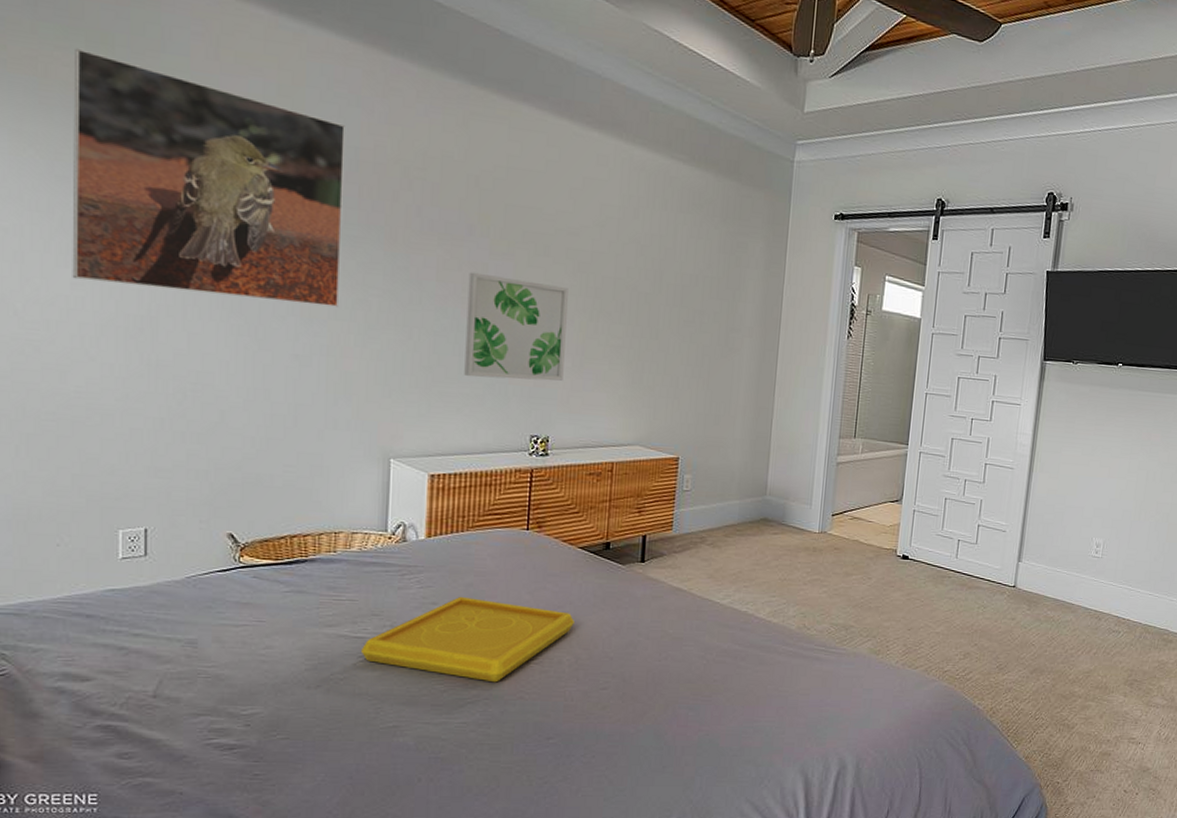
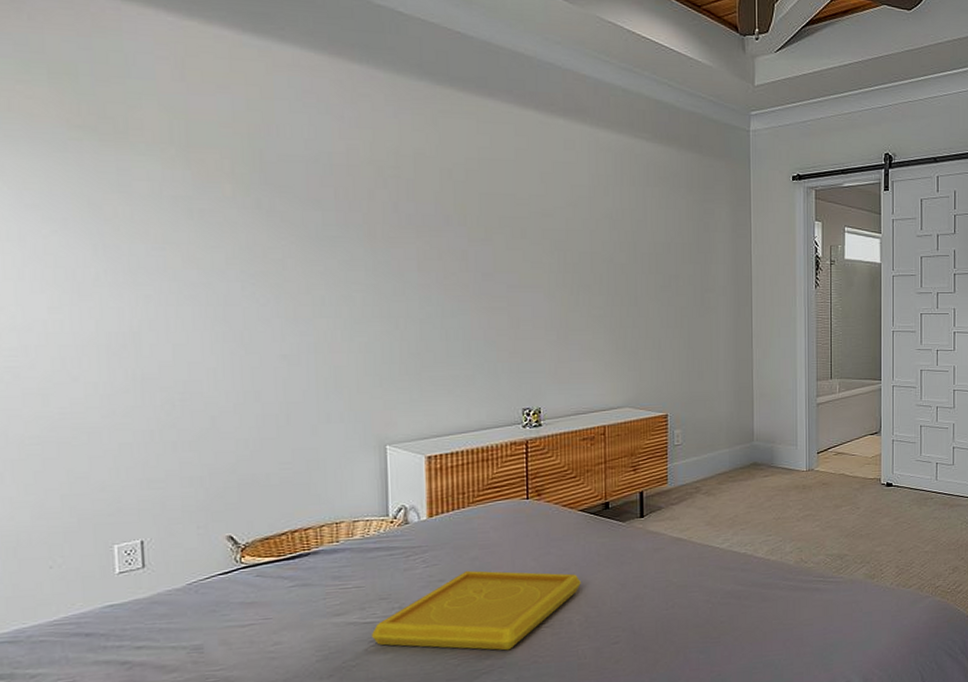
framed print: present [72,48,345,307] -> none [37,80,324,305]
wall art: present [464,272,568,381] -> none [449,259,550,359]

